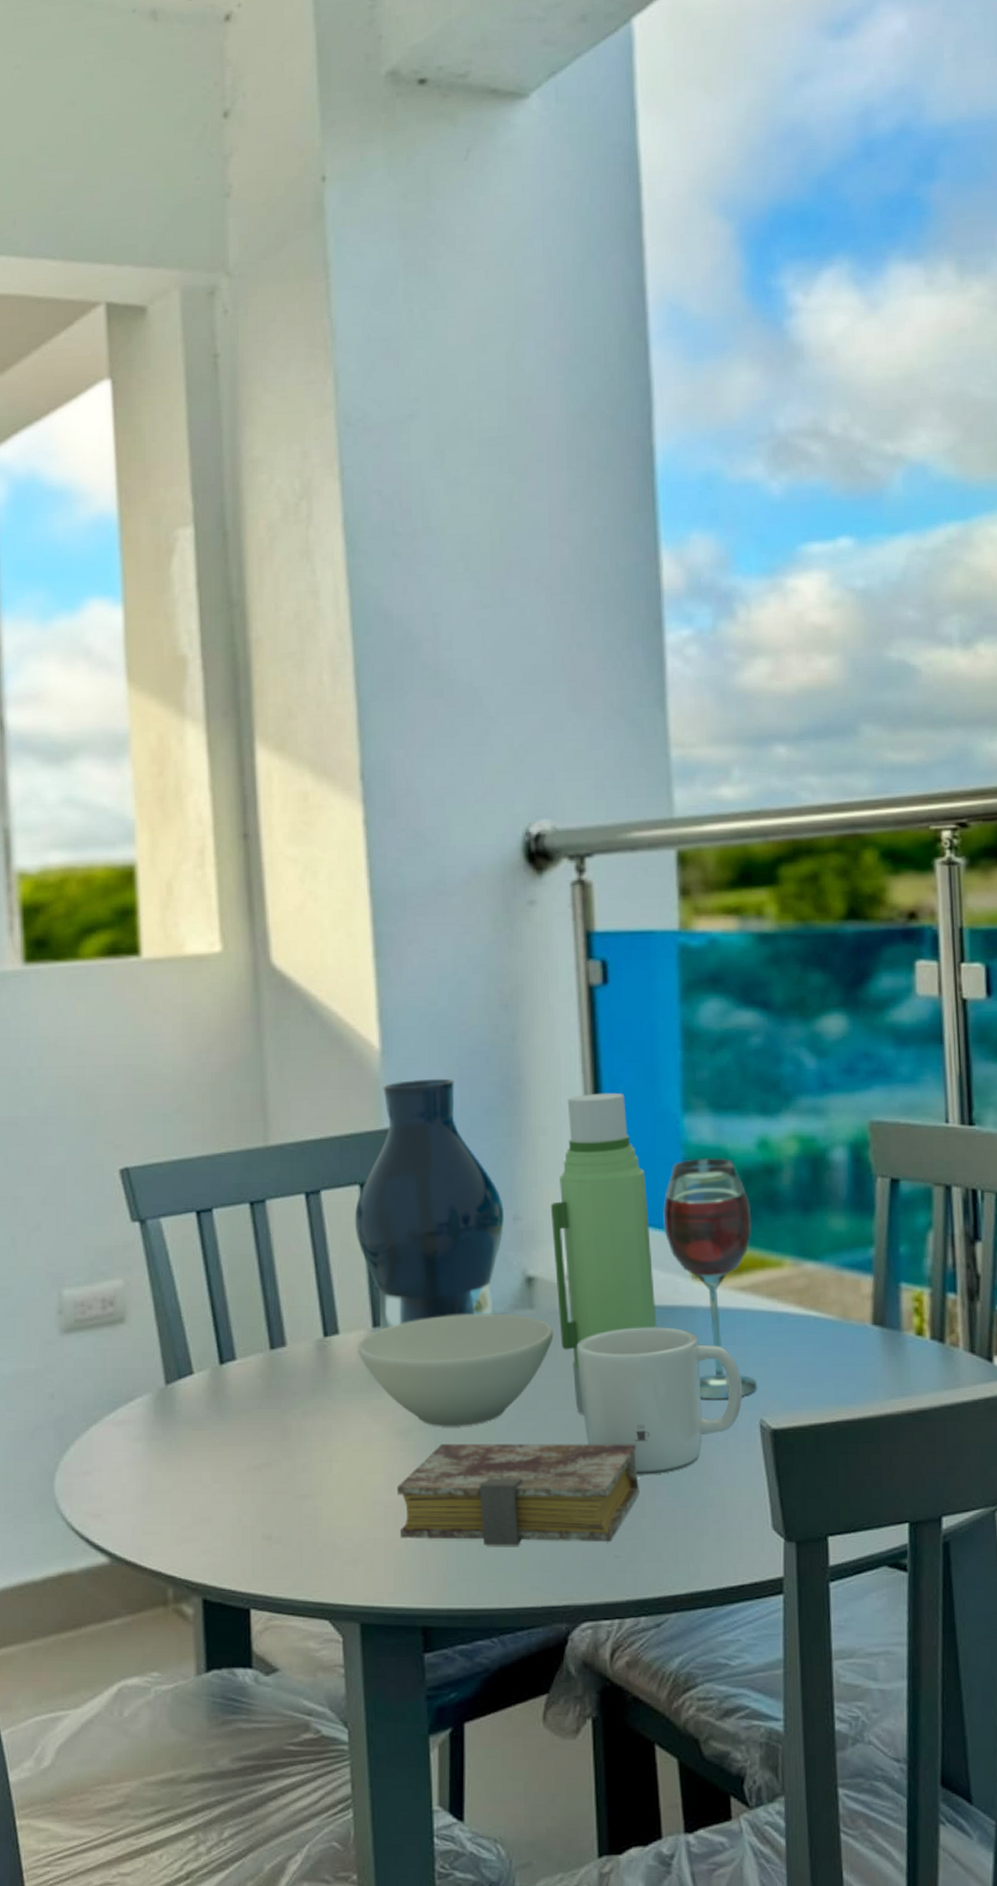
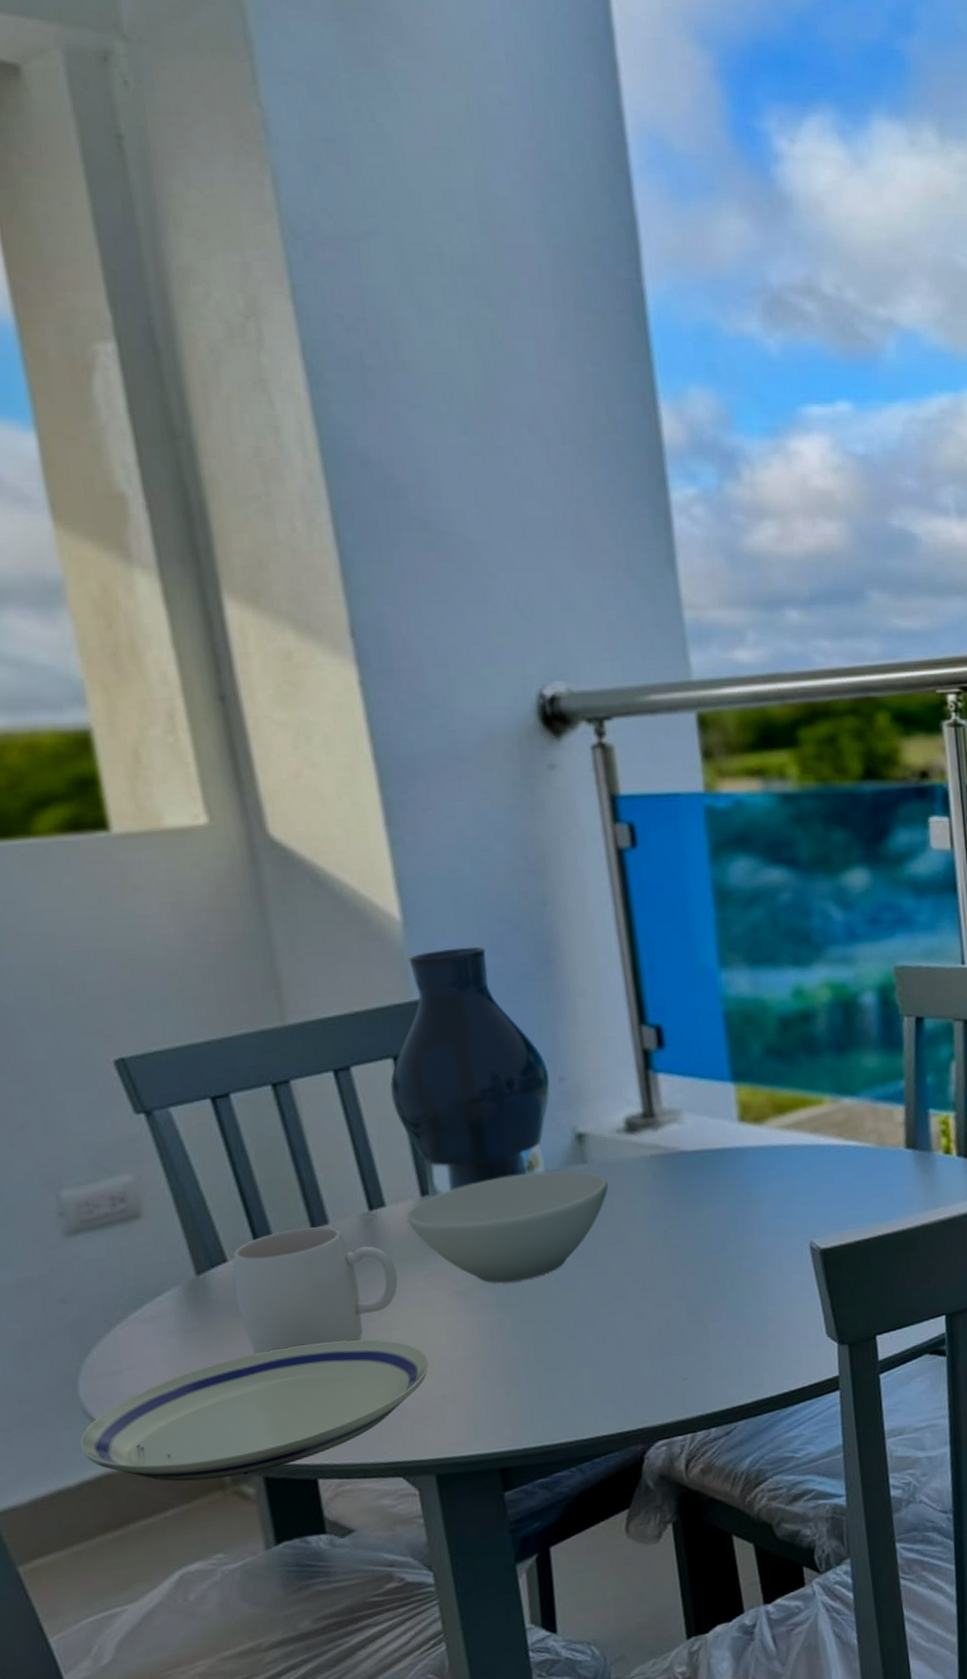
plate: none [49,1466,364,1594] -> present [79,1339,429,1482]
mug: none [196,1347,343,1471] -> present [233,1226,398,1355]
book: present [396,1443,639,1546] -> none [461,1277,702,1391]
water bottle: present [550,1092,657,1415] -> none [595,952,709,1257]
mug: present [576,1327,742,1475] -> none [632,1168,793,1304]
wineglass: present [663,1158,758,1398] -> none [707,1008,806,1229]

